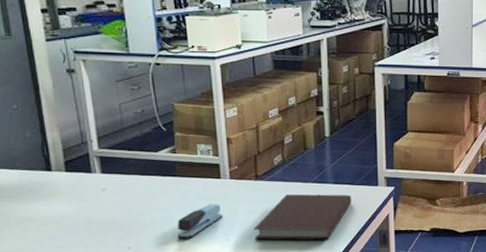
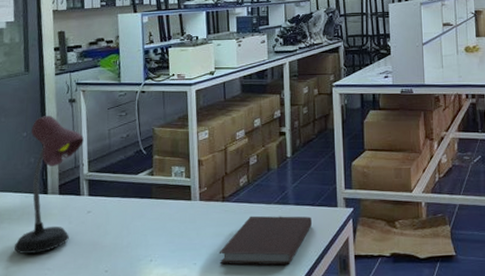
desk lamp: none [17,87,90,232] -> present [14,116,84,254]
stapler: present [177,204,223,239] -> none [150,226,192,263]

